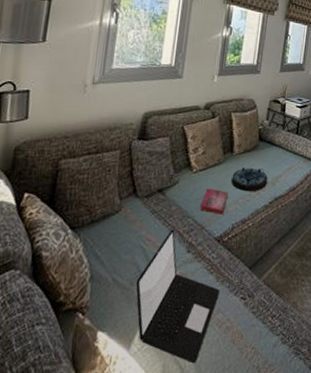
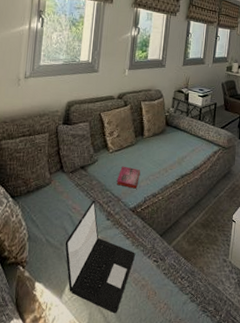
serving tray: present [231,166,268,192] -> none [143,148,174,170]

